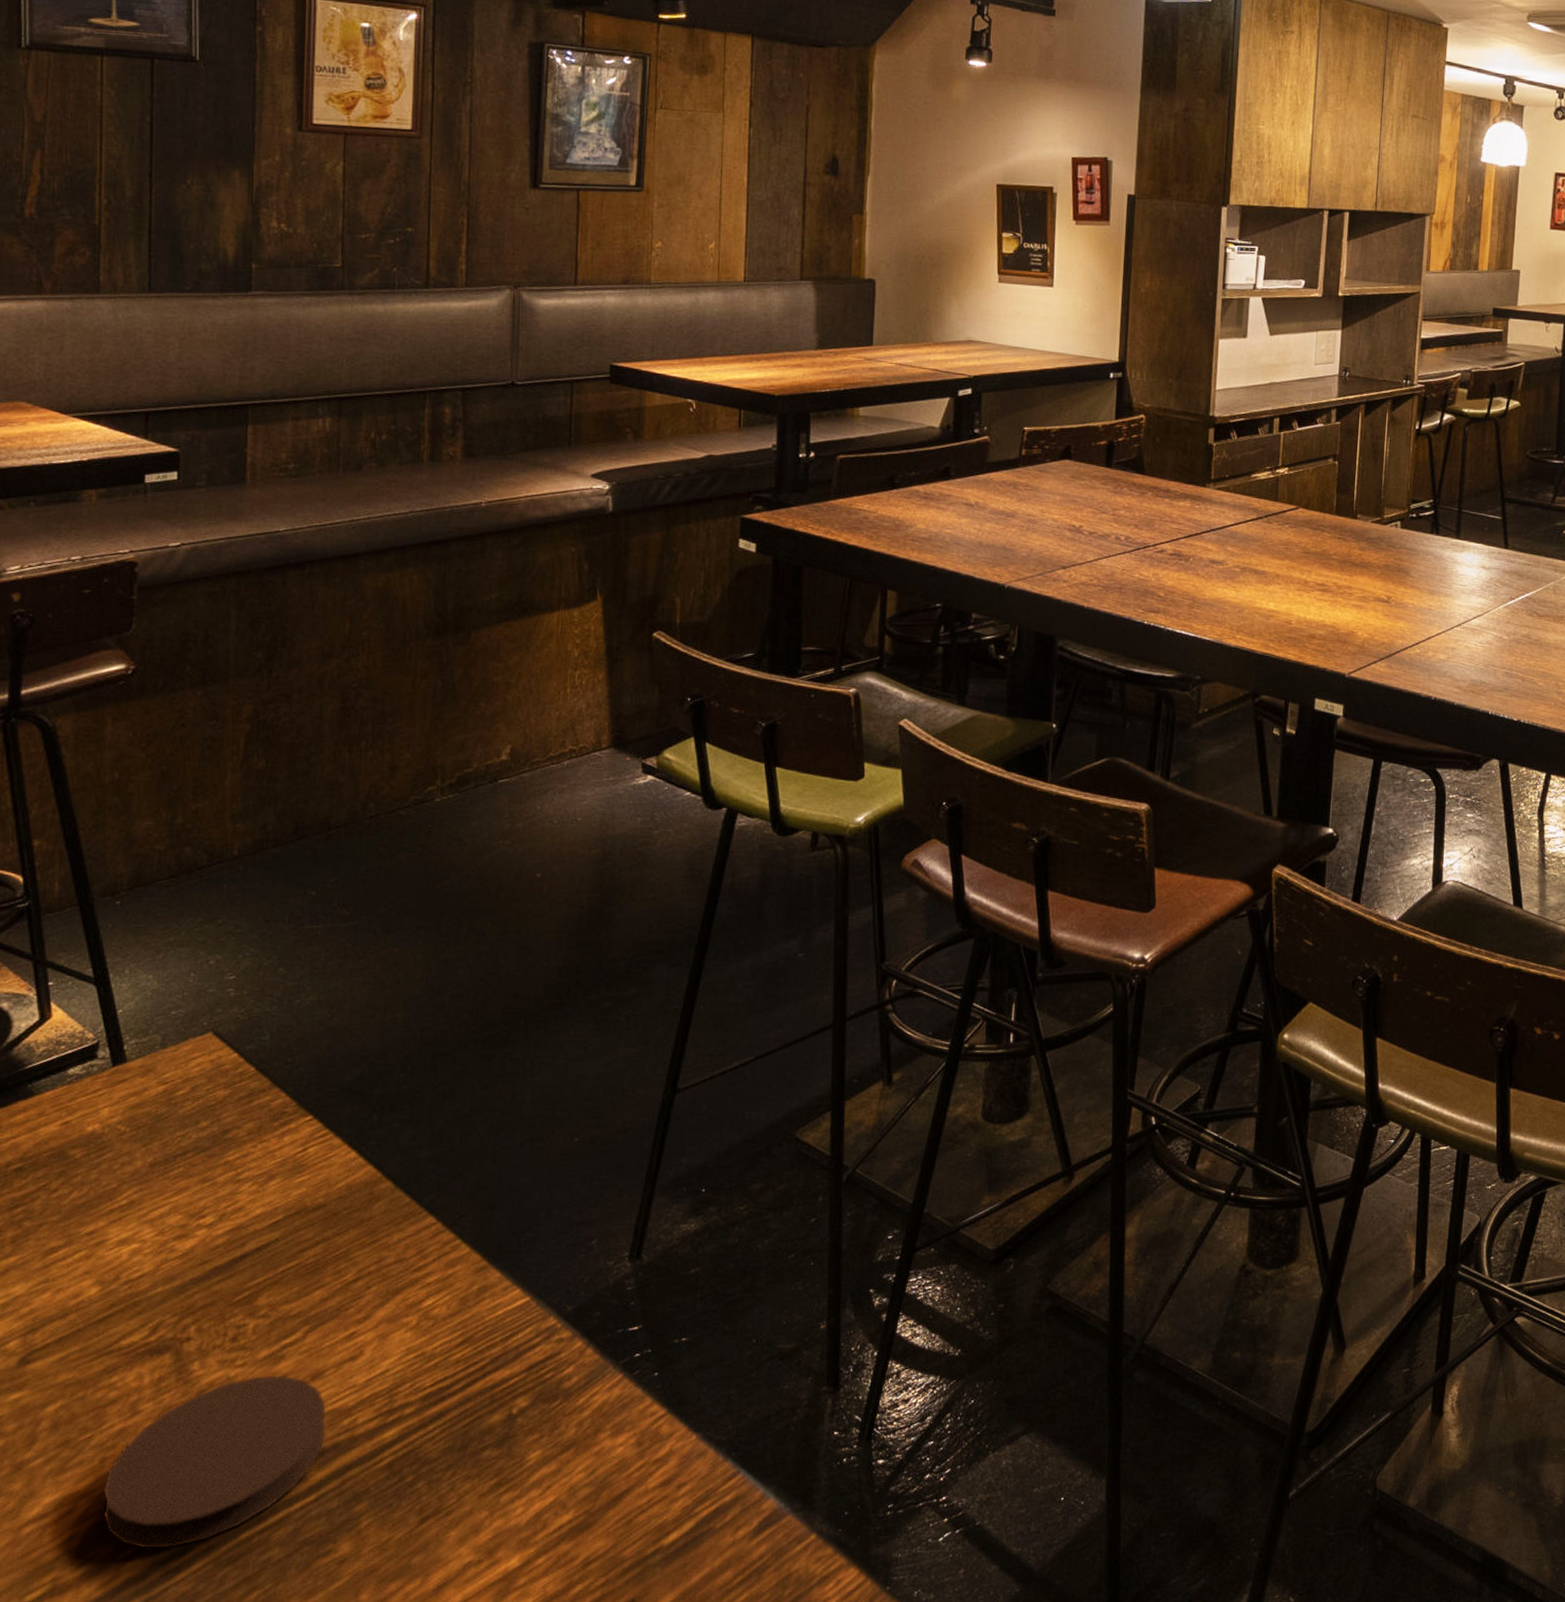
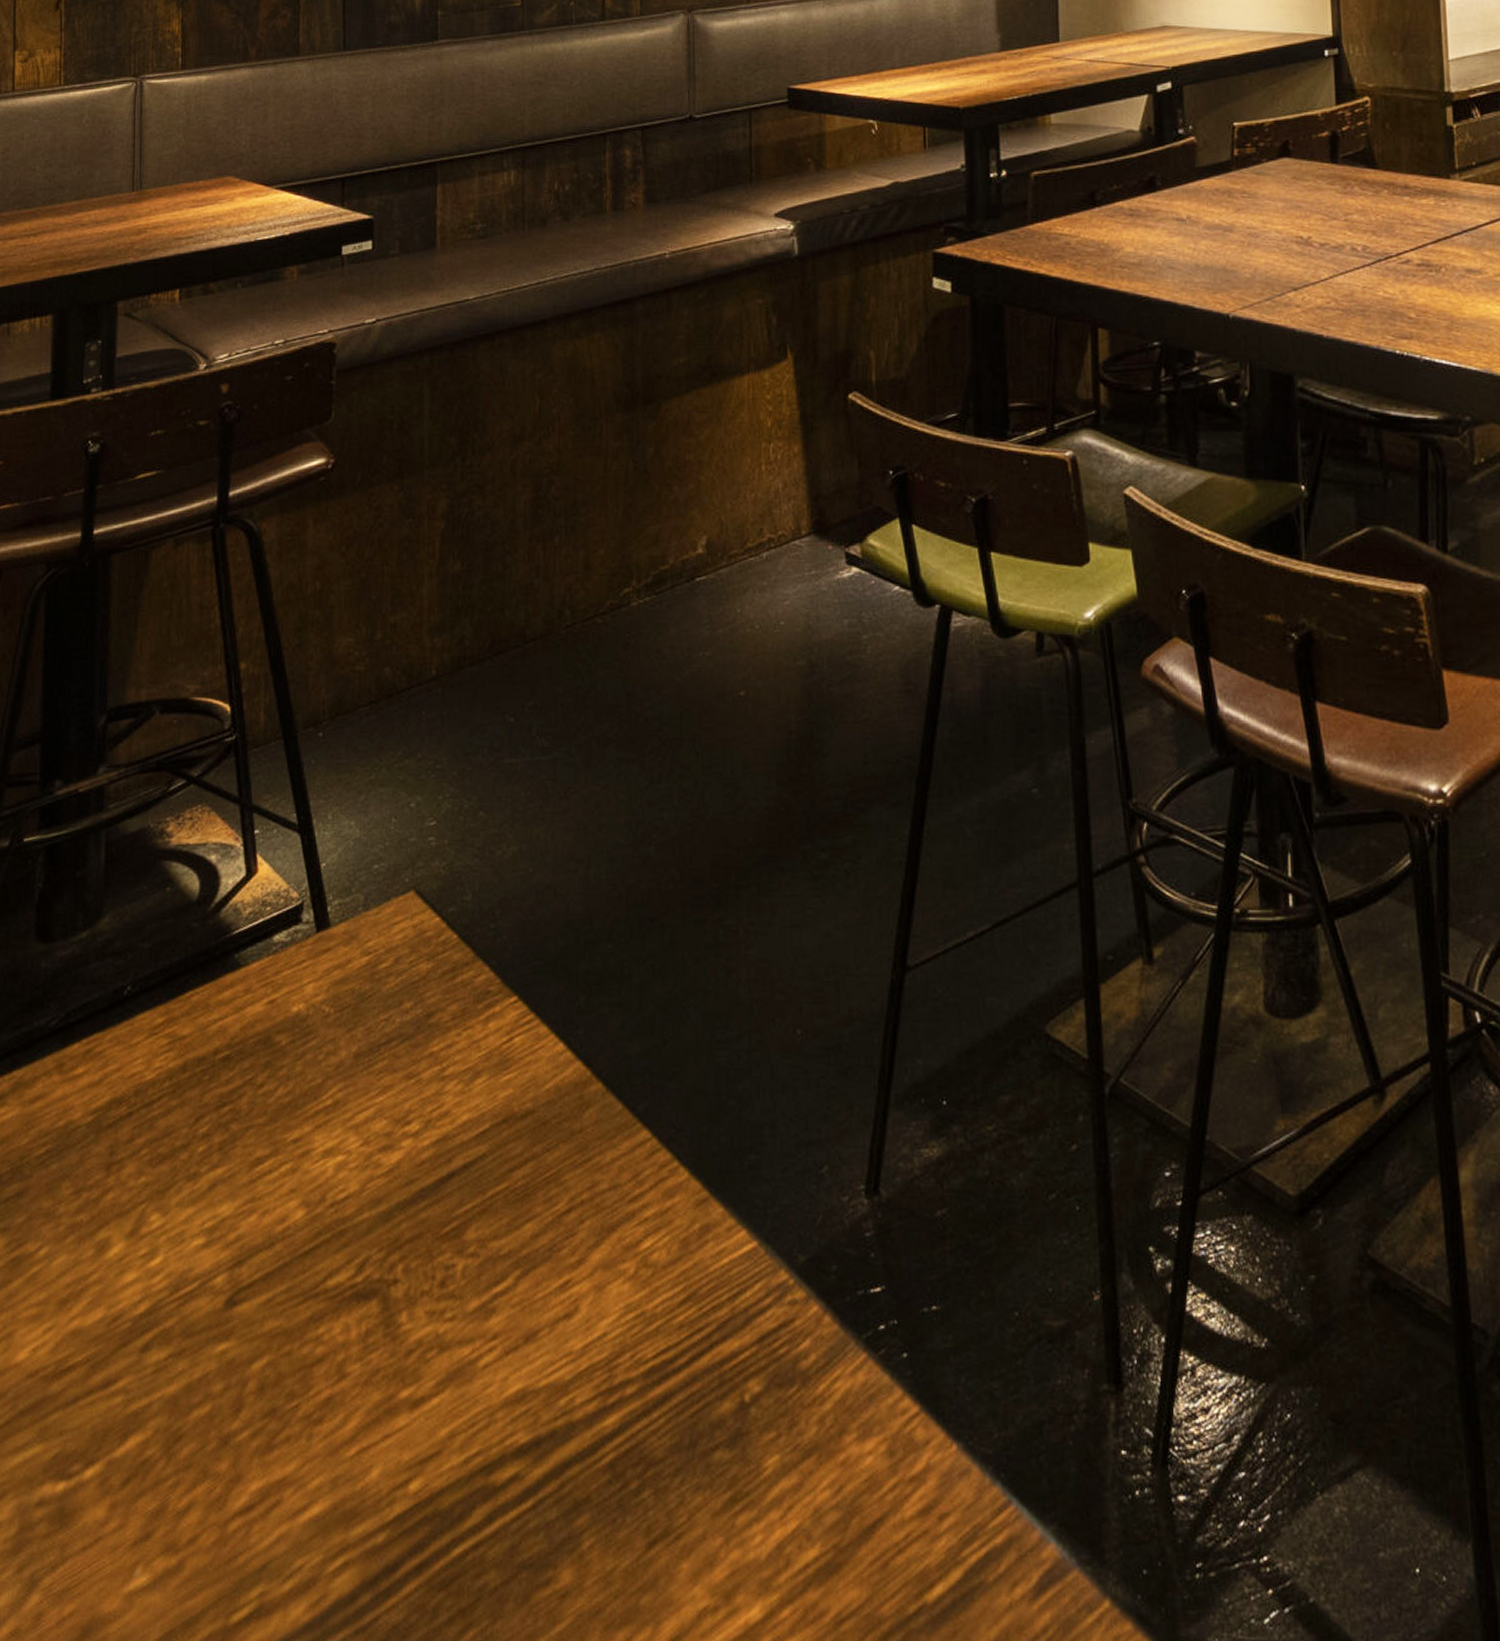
coaster: present [102,1375,326,1549] -> none [310,1334,541,1562]

